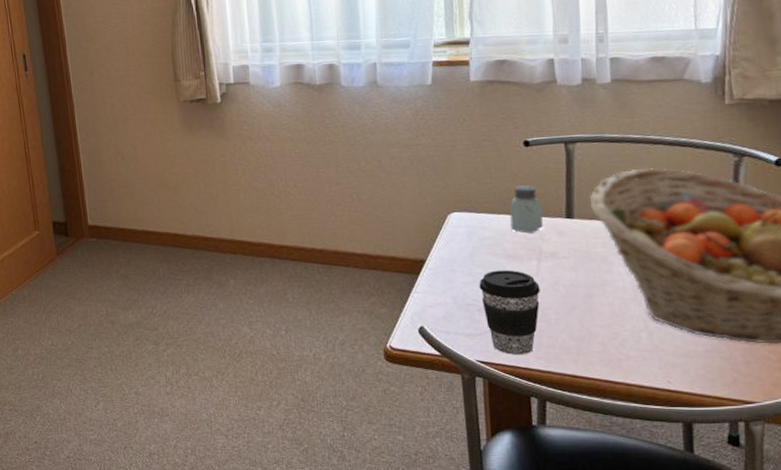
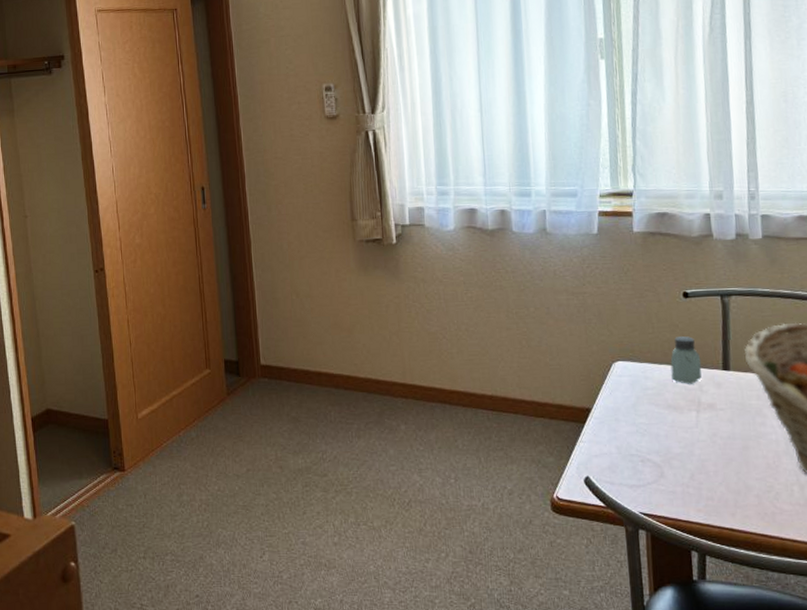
coffee cup: present [479,269,540,355] -> none [642,420,700,508]

